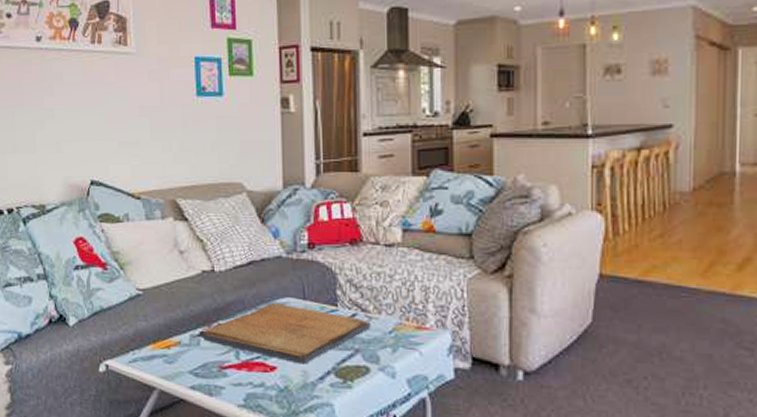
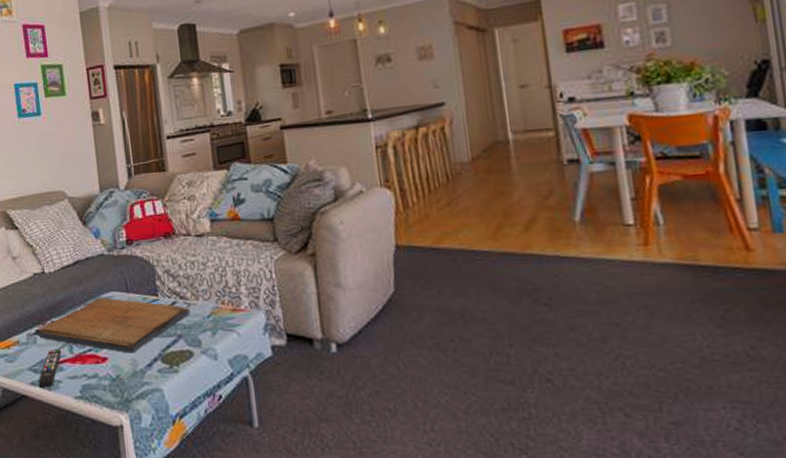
remote control: none [198,353,226,393] -> present [38,349,61,387]

